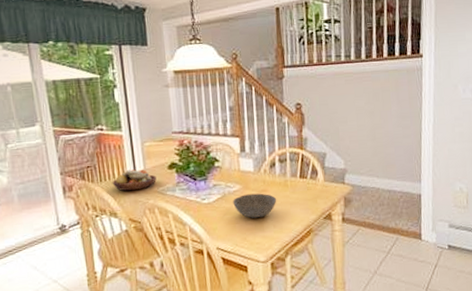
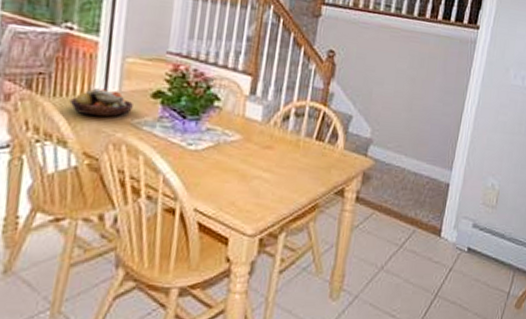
bowl: present [233,193,277,219] -> none [227,147,283,180]

